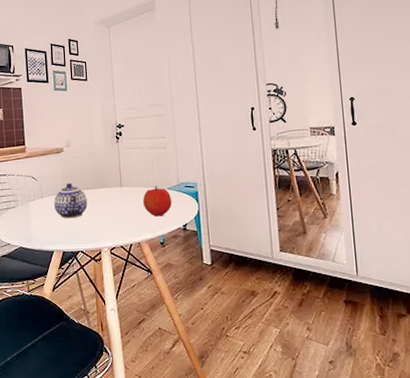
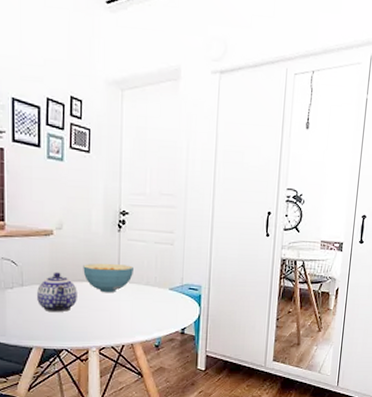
cereal bowl: none [90,170,133,197] -> present [83,263,133,292]
fruit: present [142,186,173,217] -> none [140,284,173,318]

